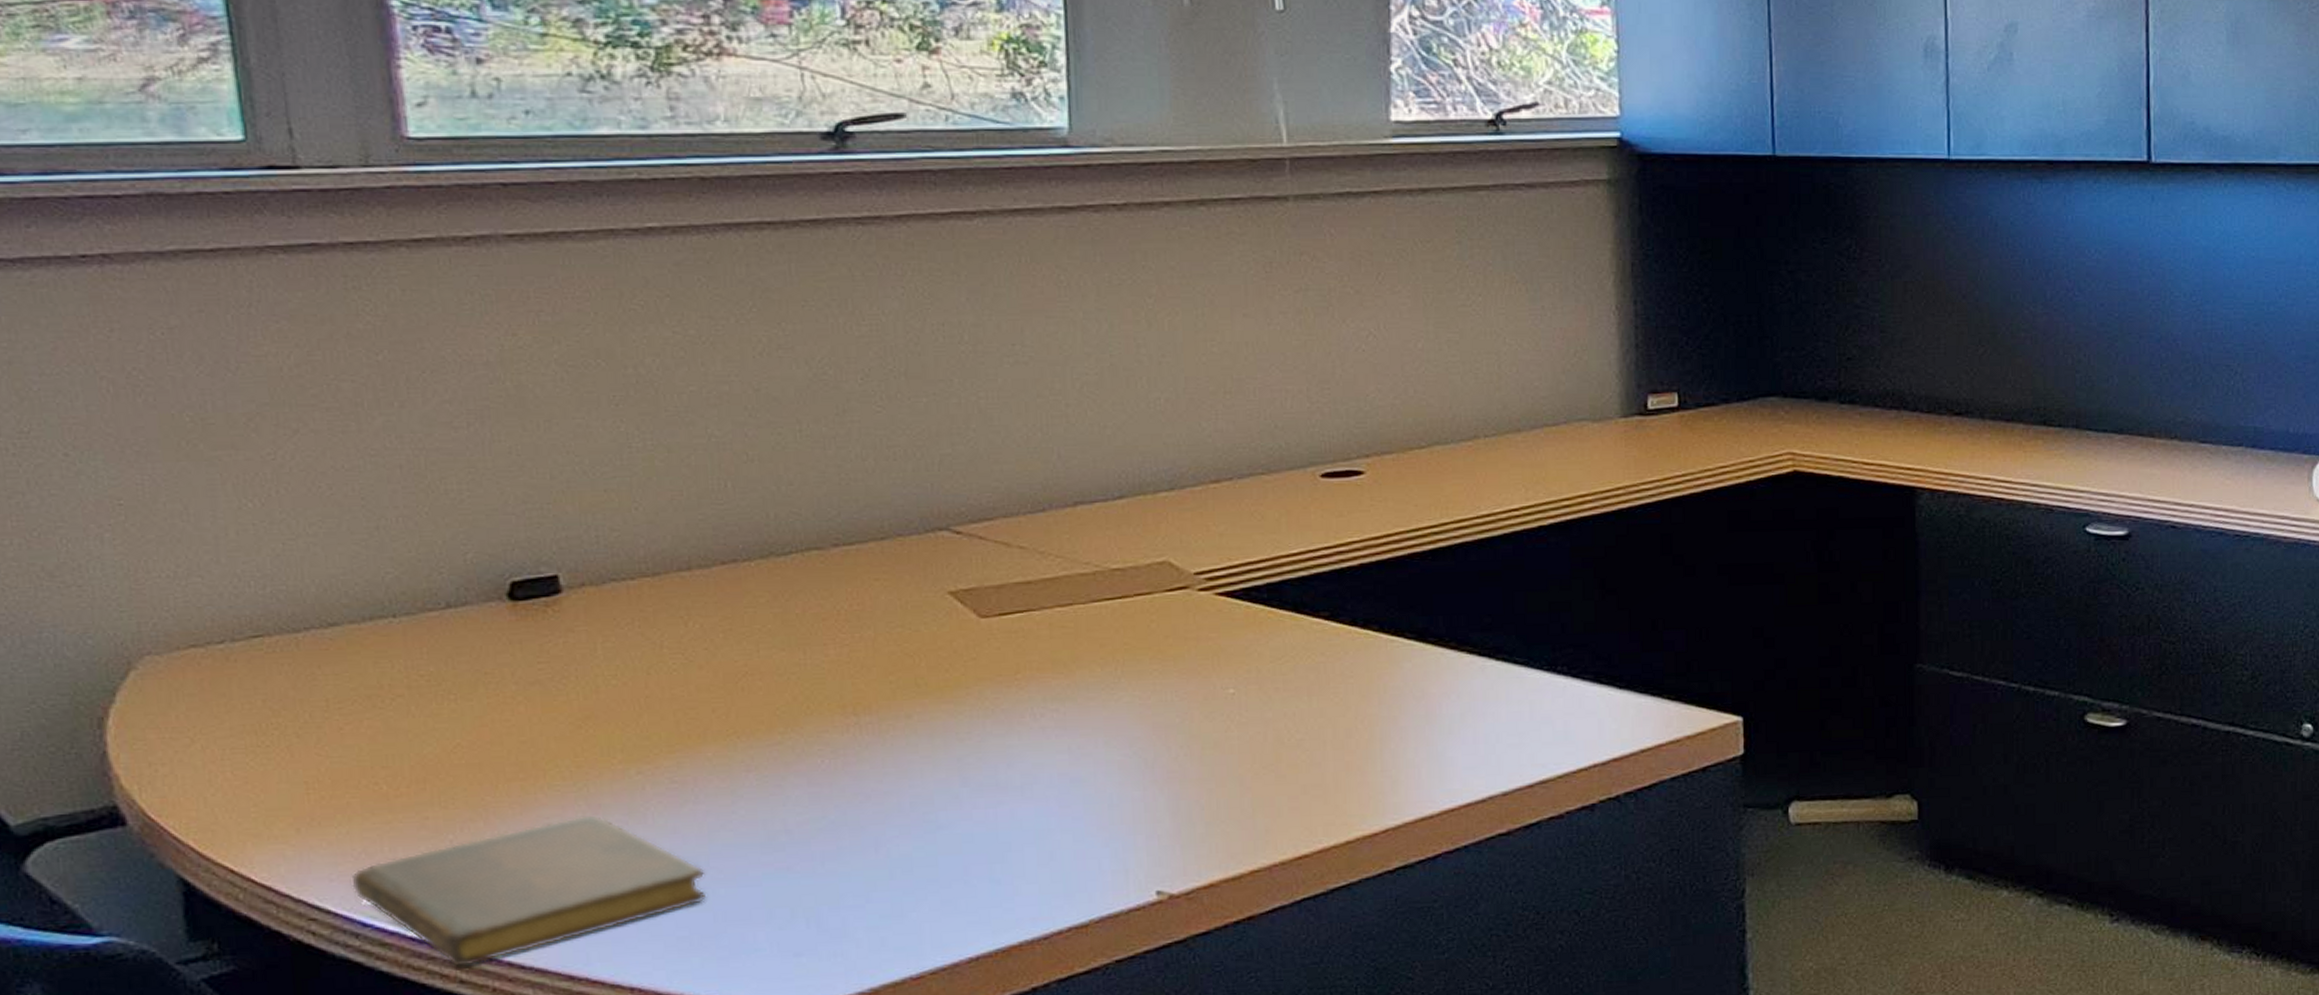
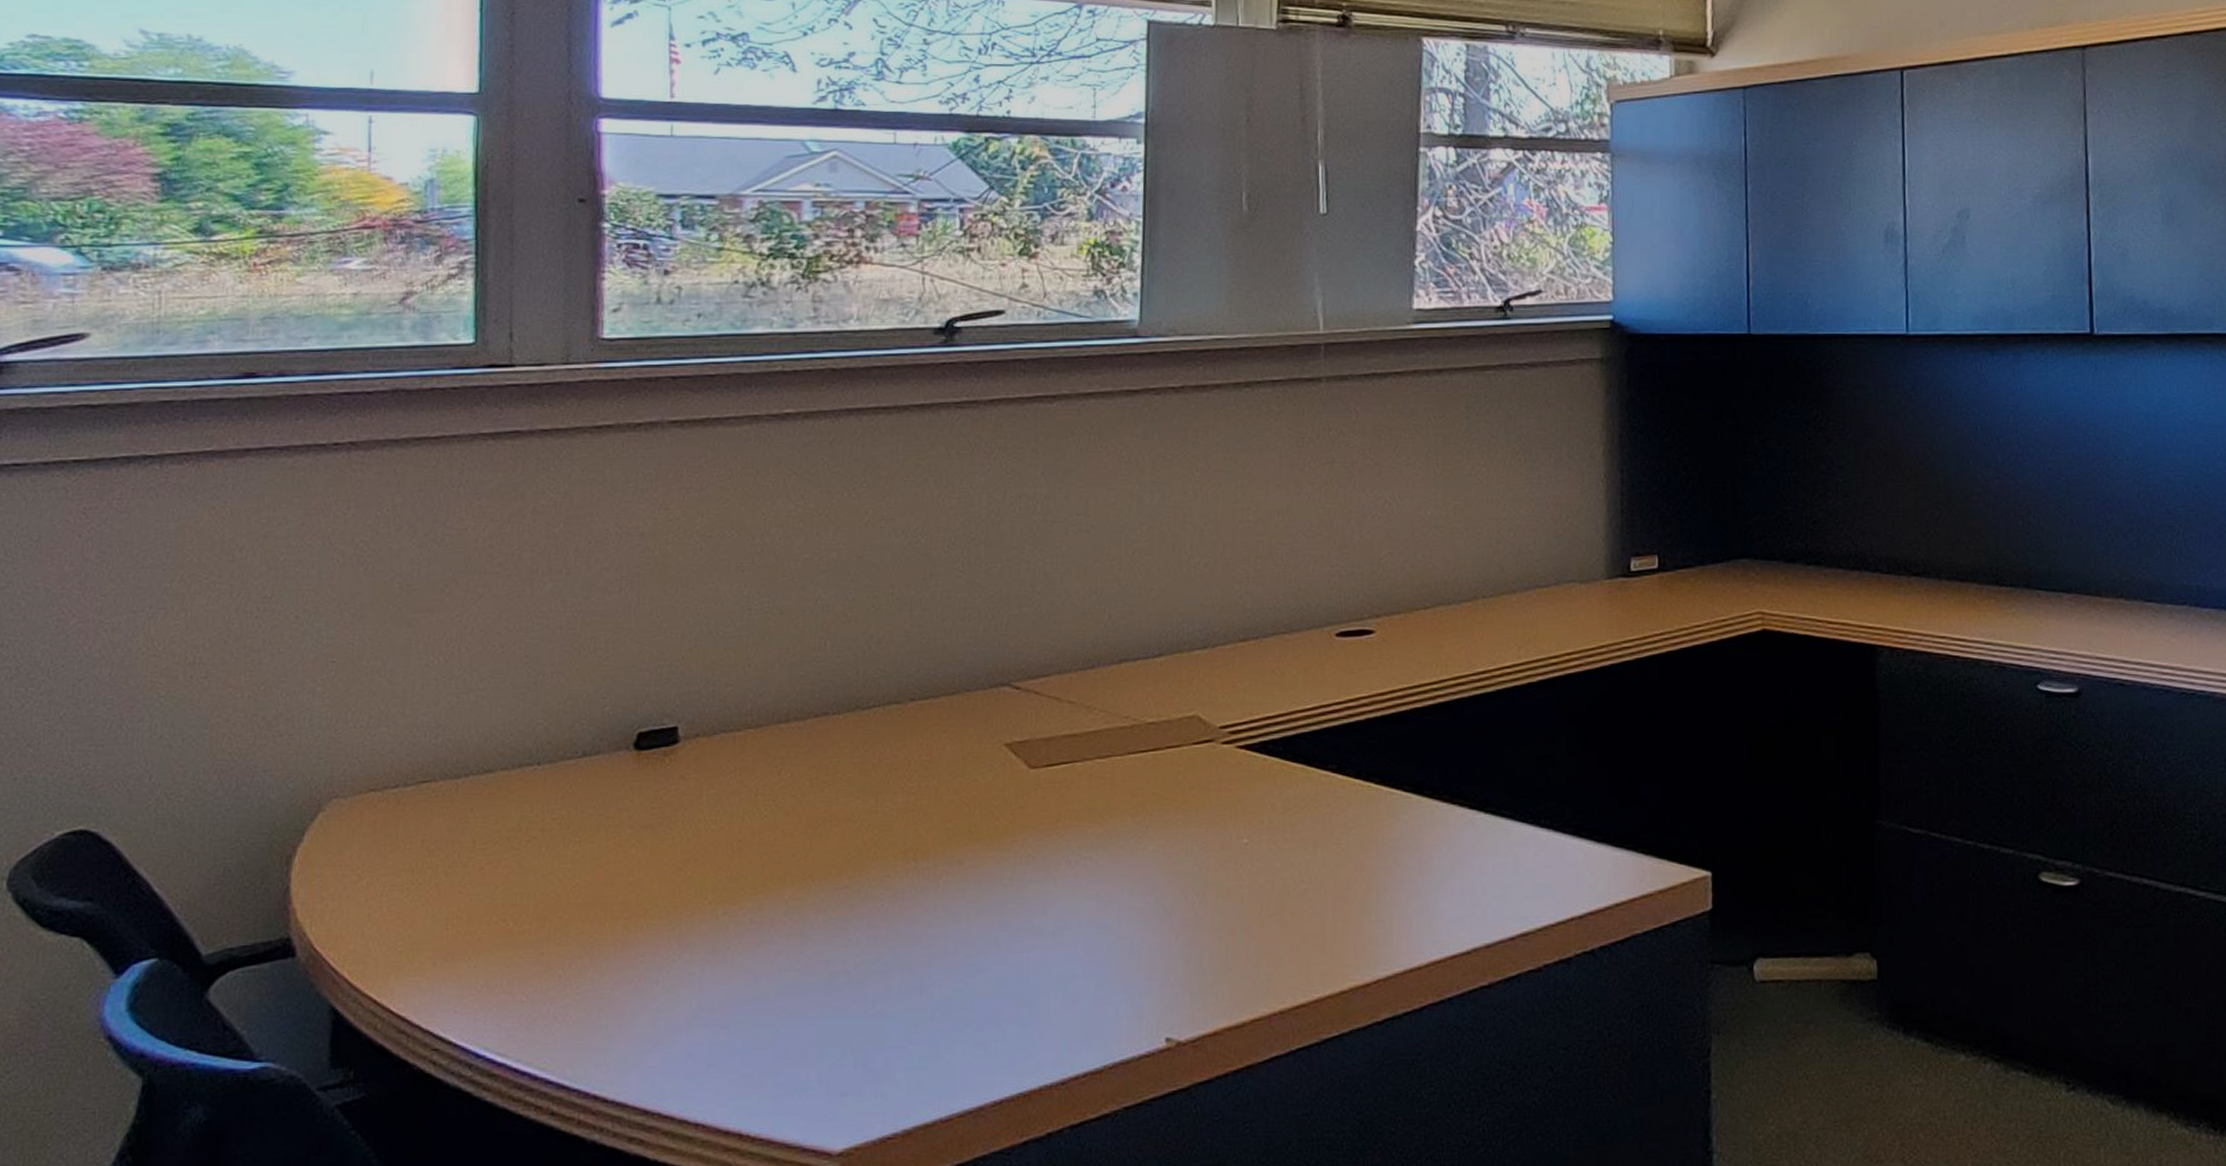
notebook: present [351,815,707,968] -> none [472,954,772,1100]

